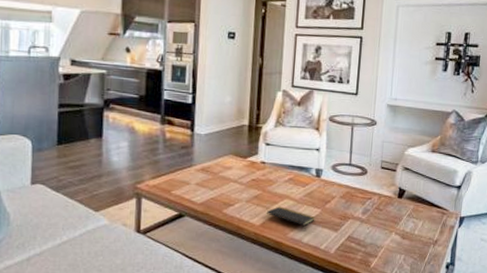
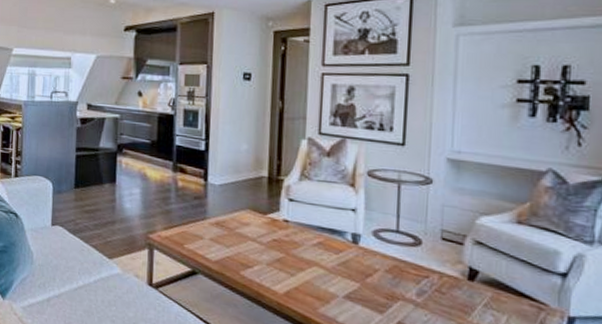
notepad: present [267,206,315,230] -> none [292,274,353,307]

